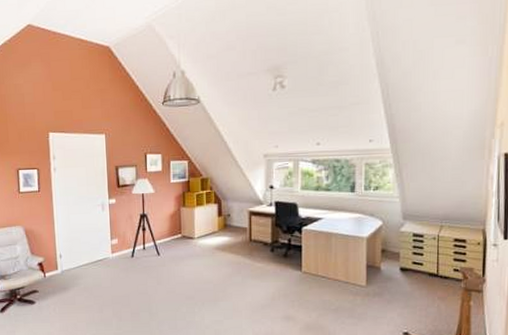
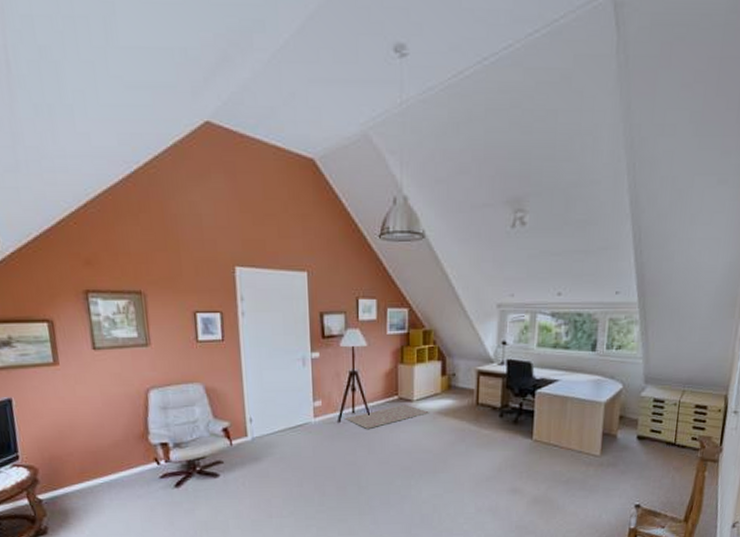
rug: none [137,241,209,263] -> present [345,404,429,429]

